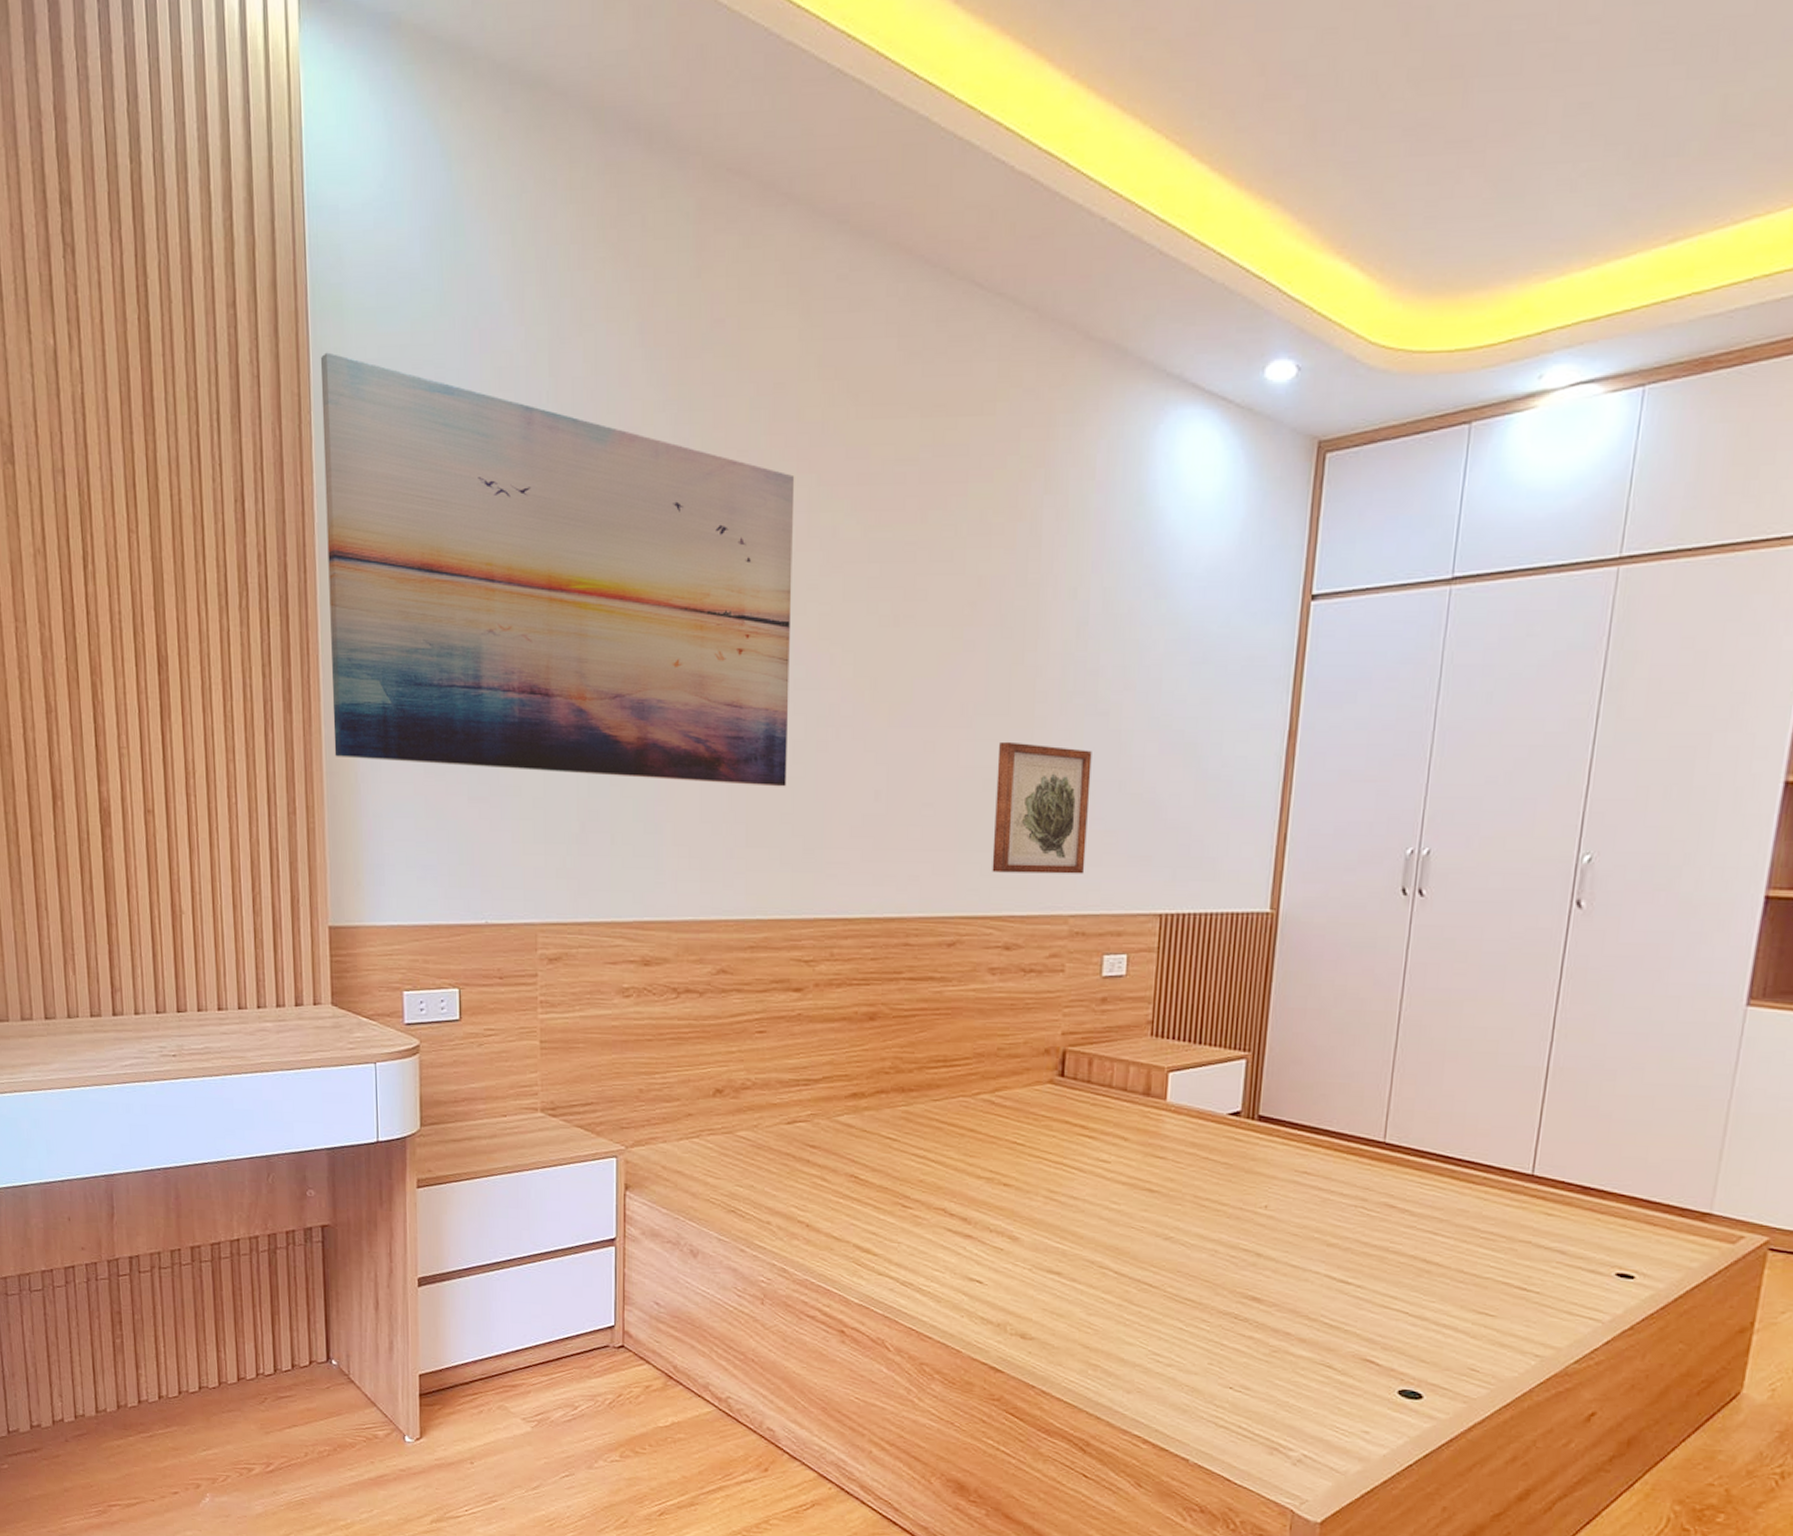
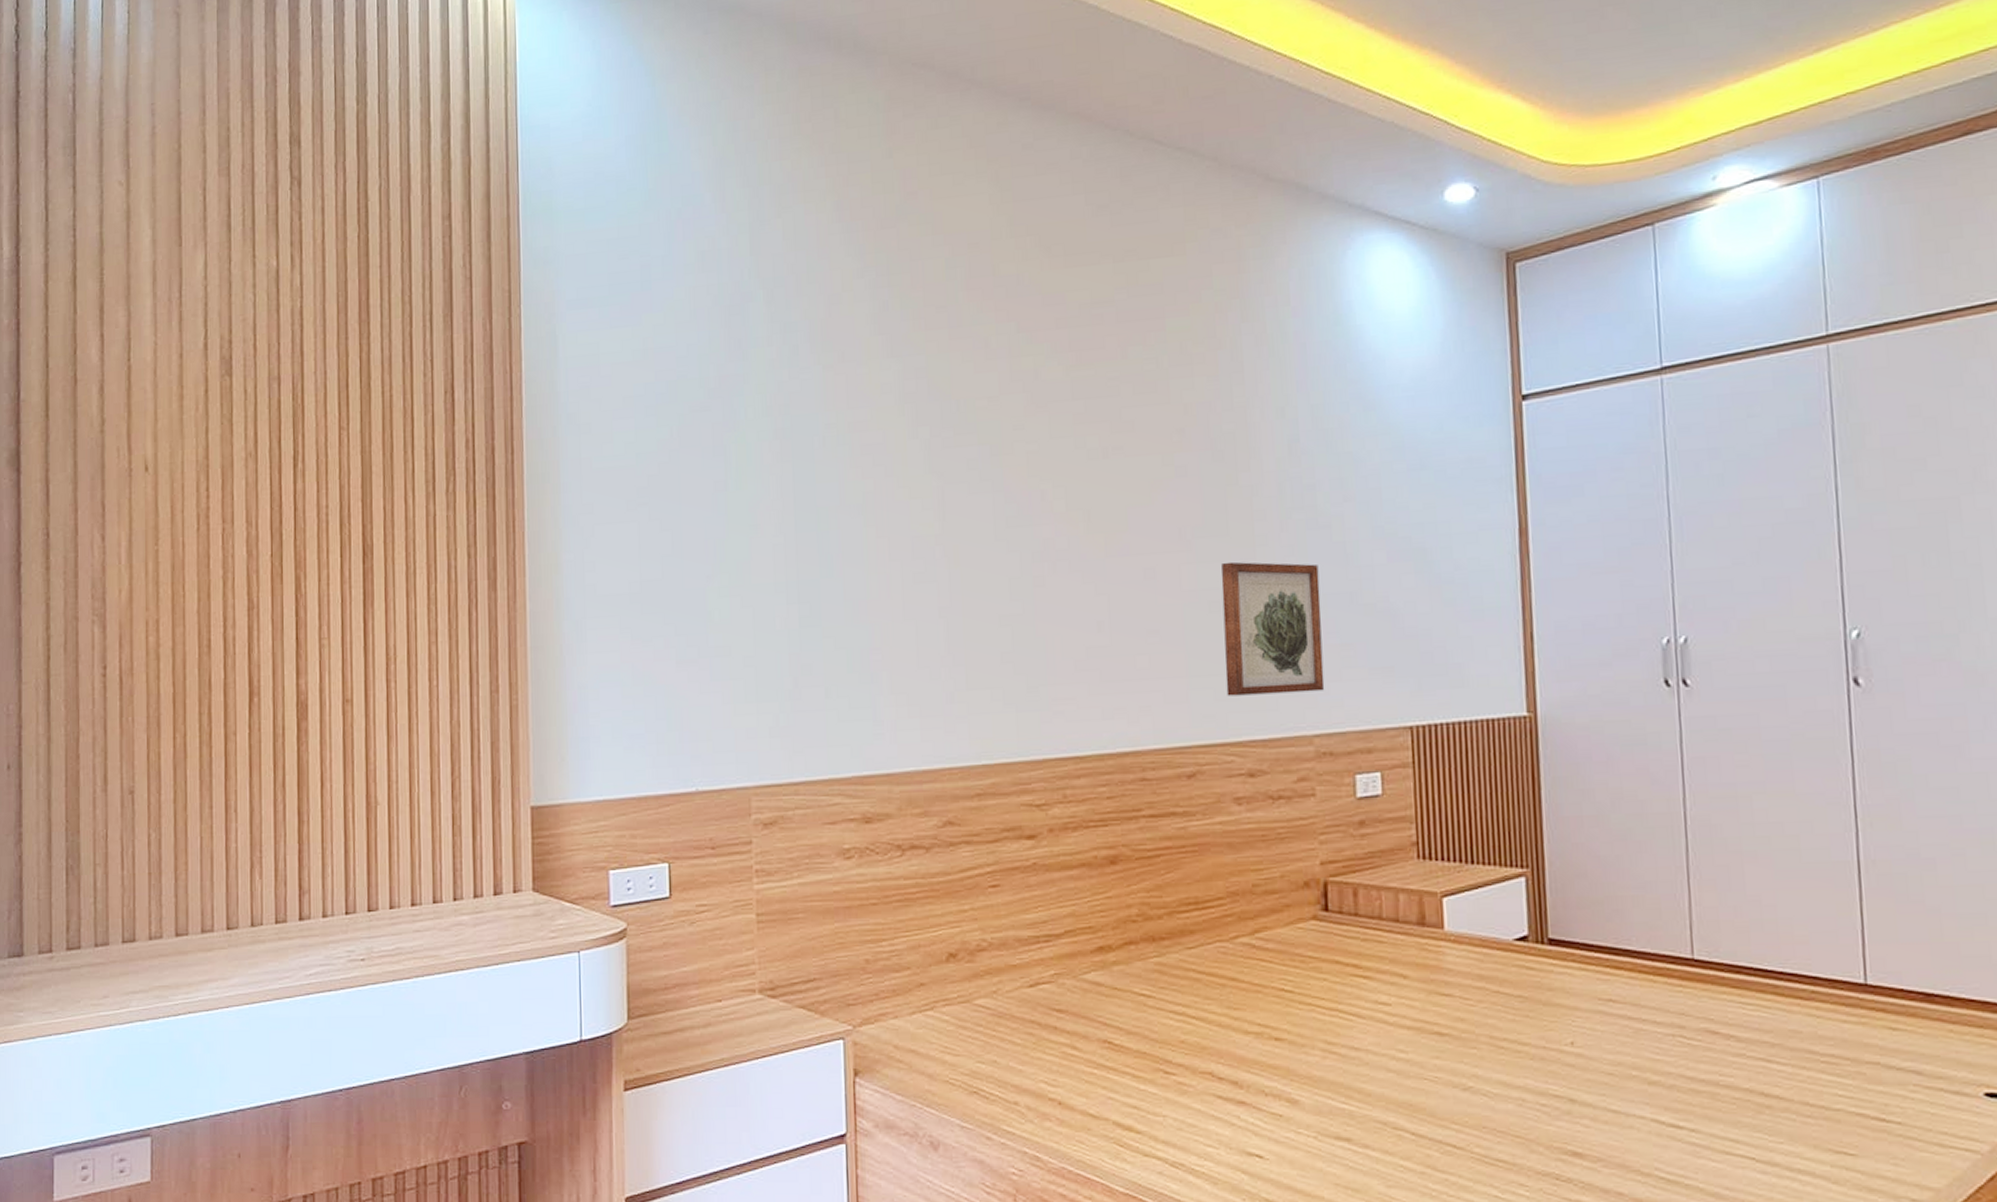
wall art: present [320,352,795,787] -> none [530,251,1005,632]

